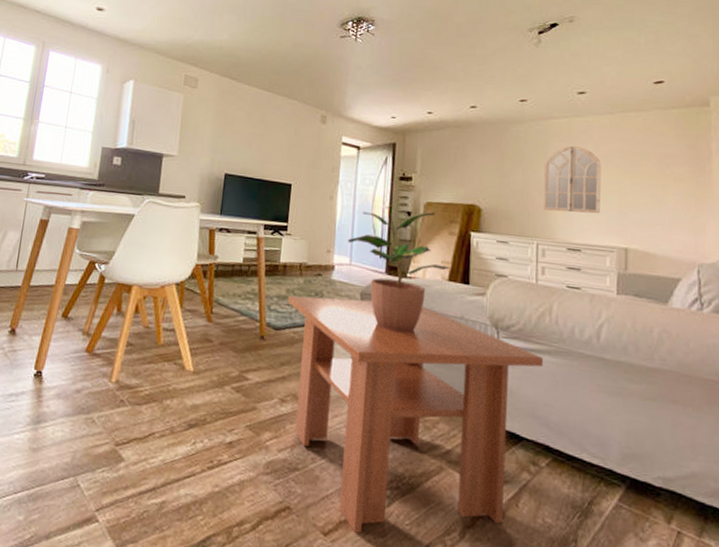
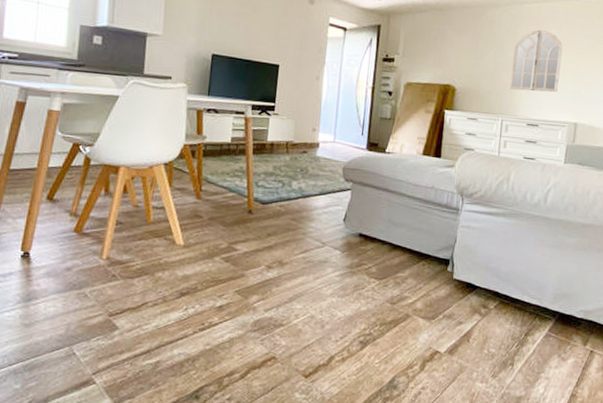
coffee table: present [287,295,544,534] -> none [274,172,500,374]
potted plant: present [348,211,452,334] -> none [332,91,426,203]

